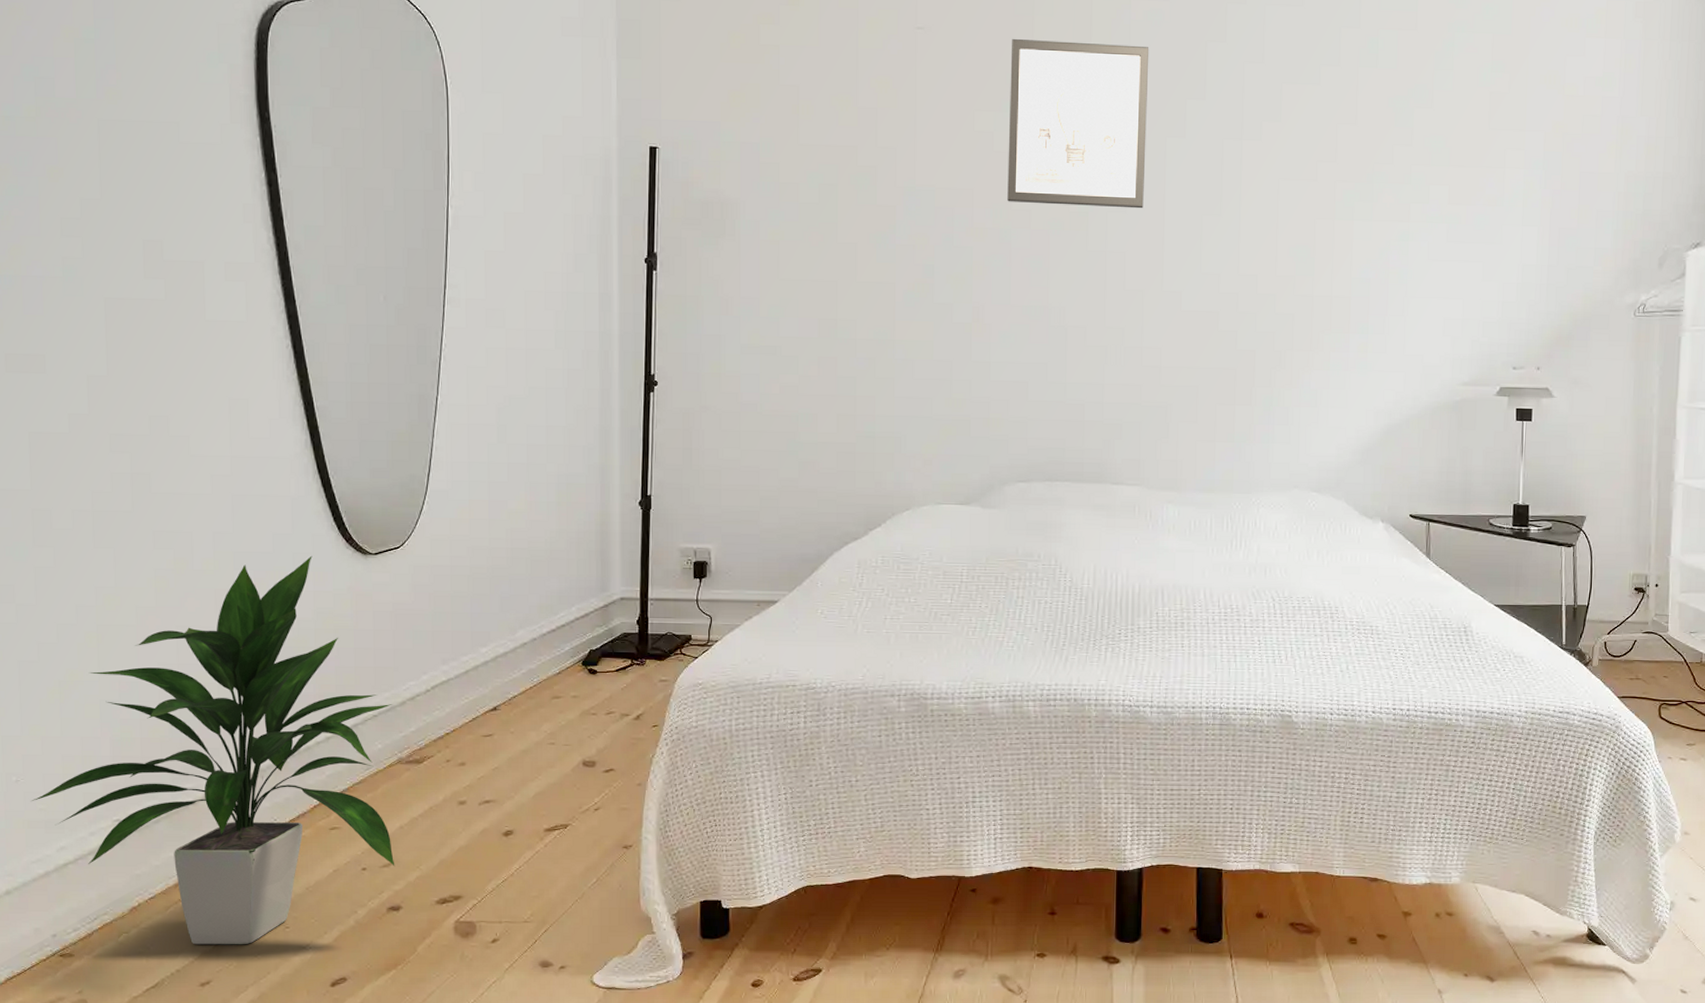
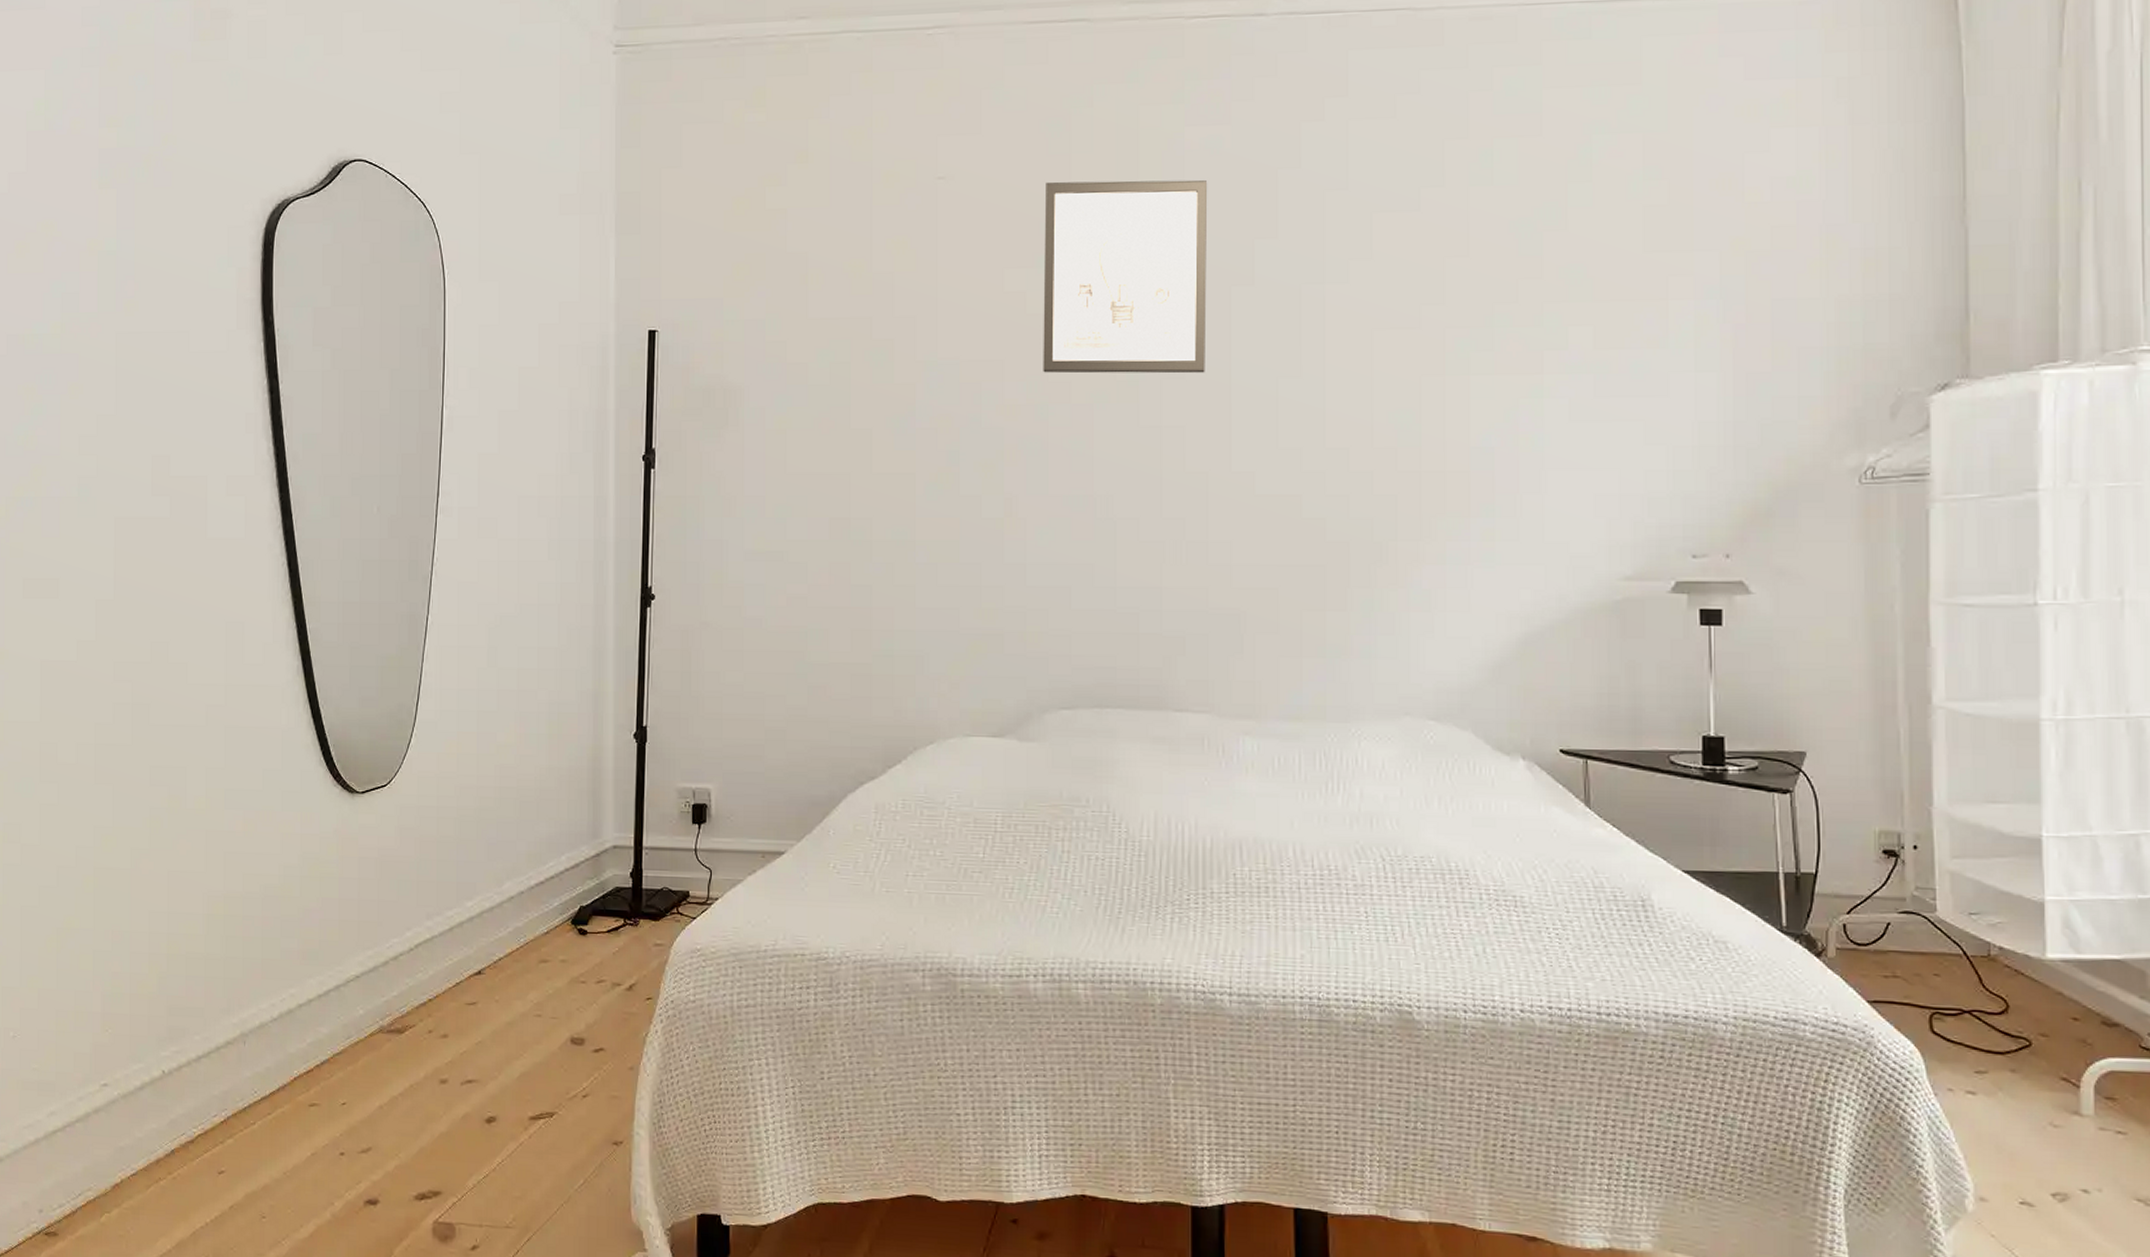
indoor plant: present [31,555,395,945] -> none [26,794,376,1235]

